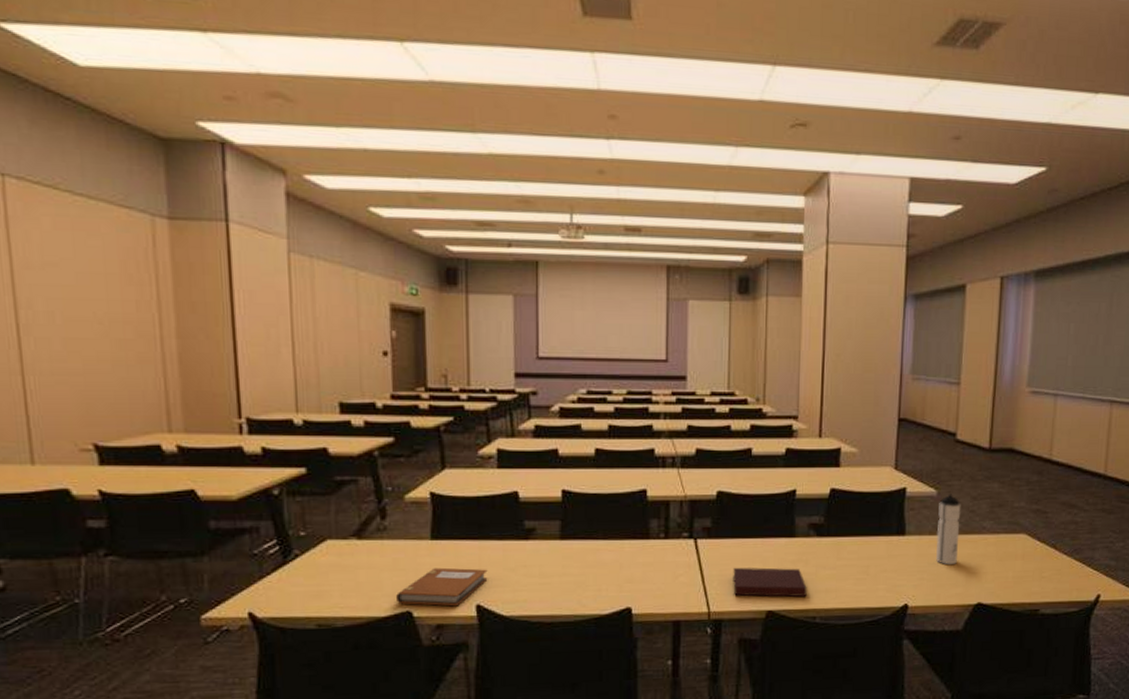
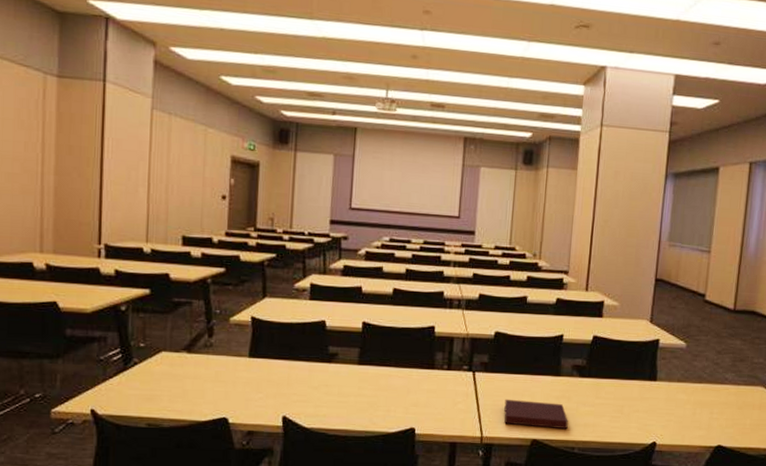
notebook: present [396,567,488,607] -> none [216,382,295,416]
water bottle: present [936,494,961,564] -> none [683,347,707,409]

